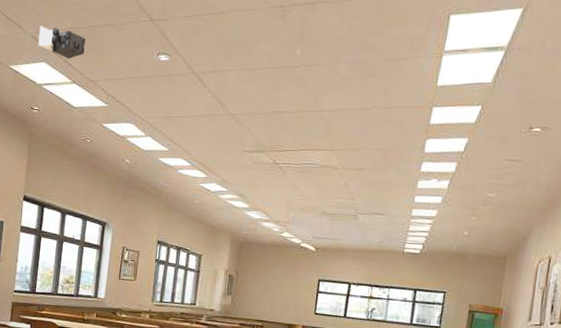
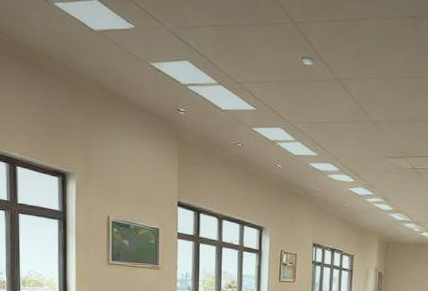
projector: present [38,26,86,59] -> none [179,20,228,59]

